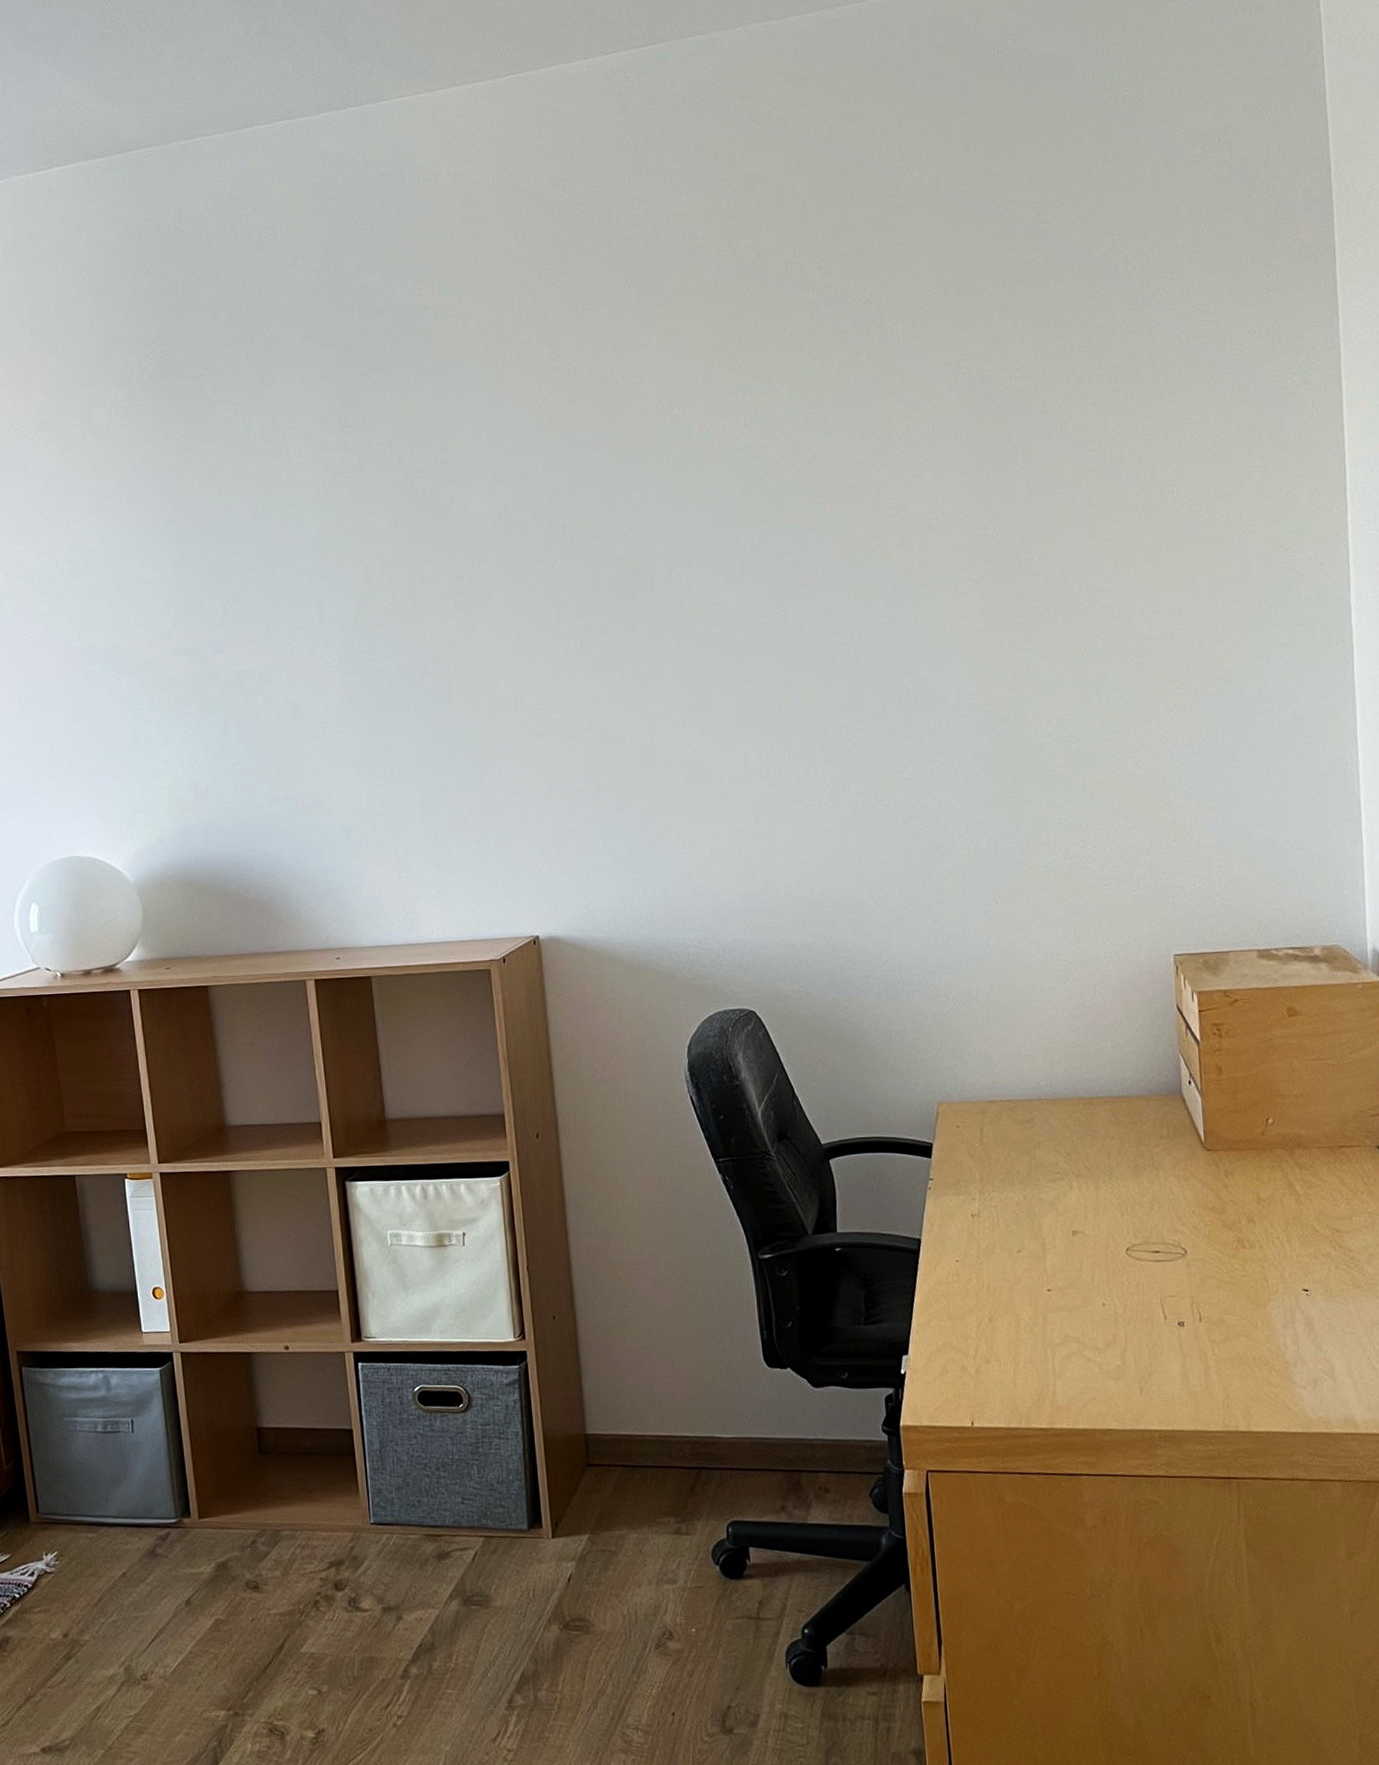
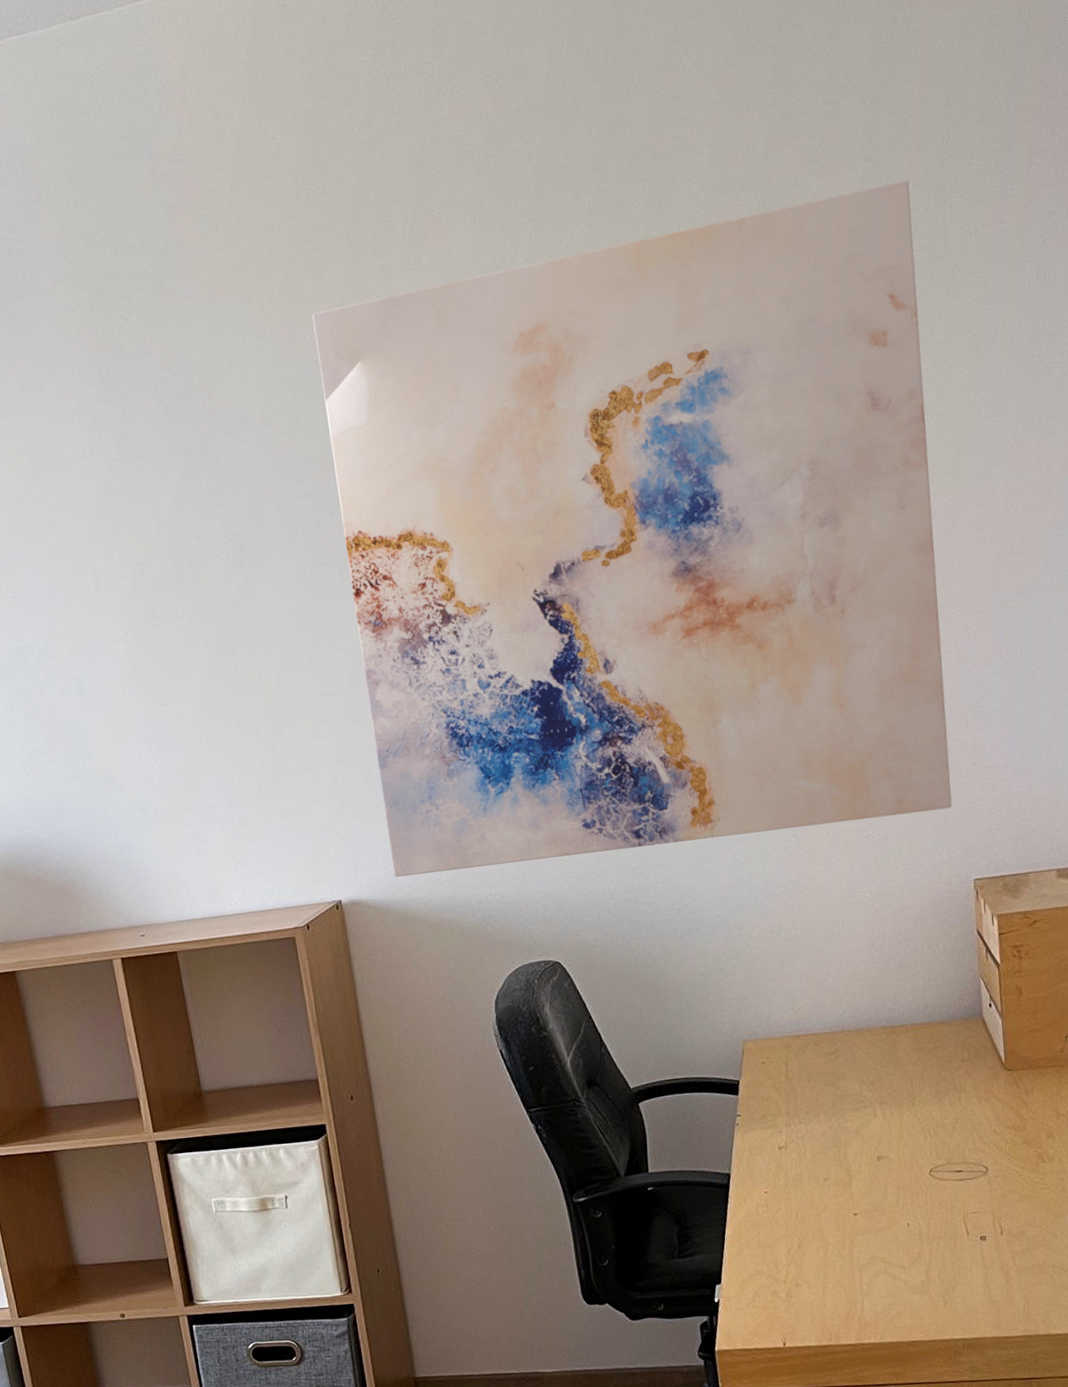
wall art: none [545,294,1153,917] -> present [312,180,952,878]

